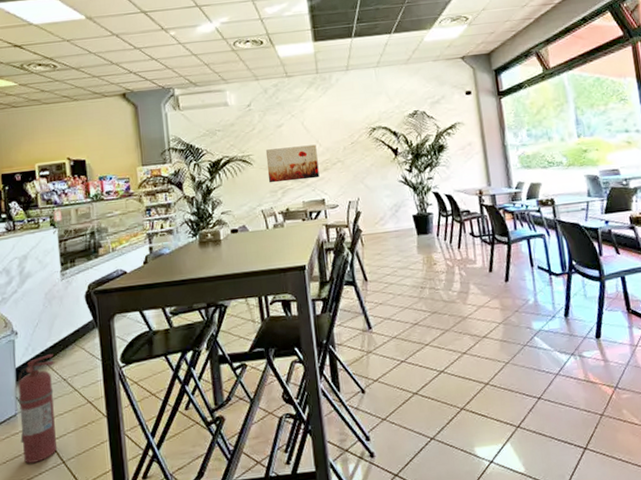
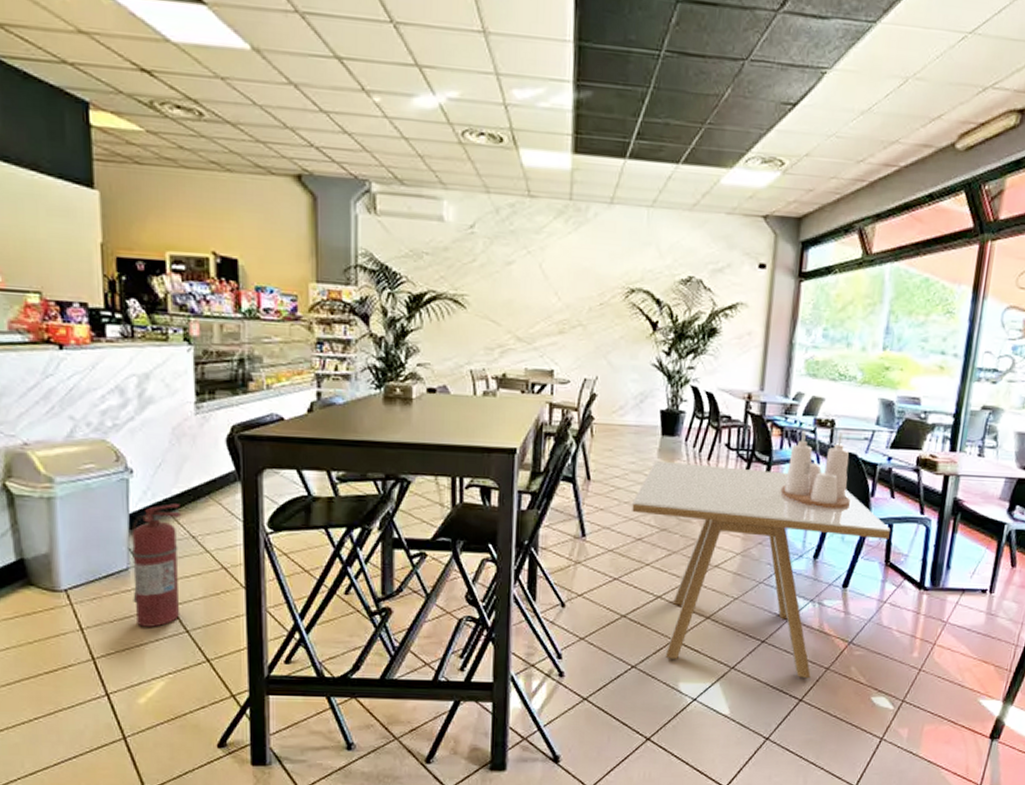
wall art: present [265,144,320,183] -> none [484,292,554,342]
dining table: none [404,248,625,428] -> present [632,460,890,679]
condiment set: none [523,208,585,273] -> present [780,430,852,510]

